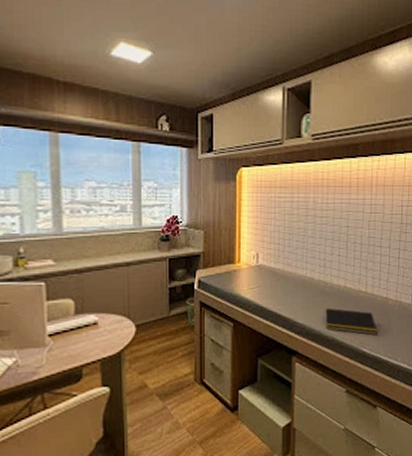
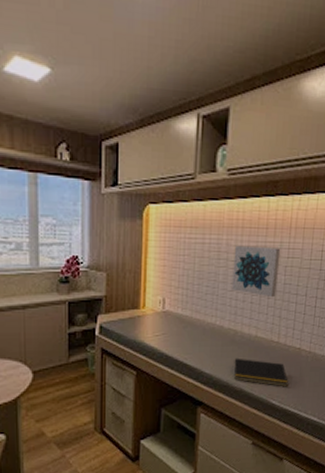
wall art: none [320,203,364,250] -> present [232,245,281,298]

